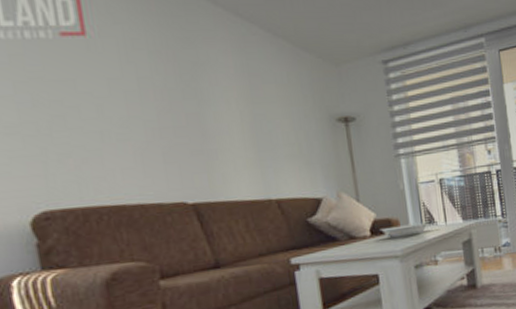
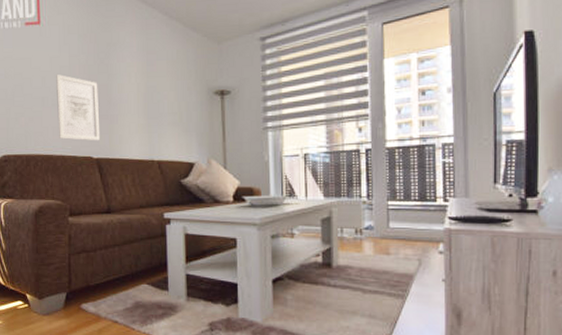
wall art: none [119,101,196,184] -> present [56,75,101,141]

